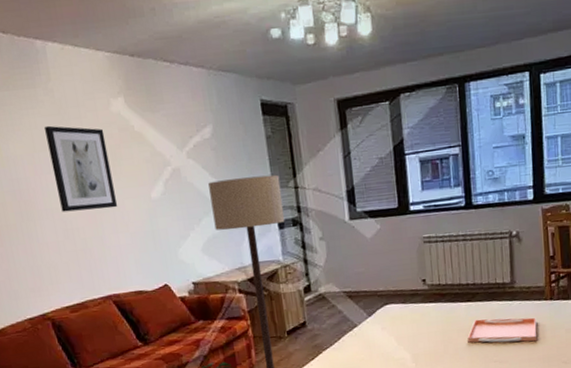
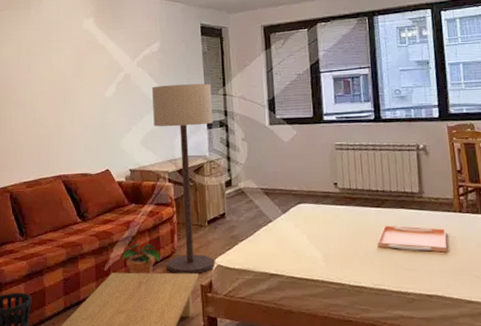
wall art: present [44,125,118,212] -> none [31,37,78,104]

